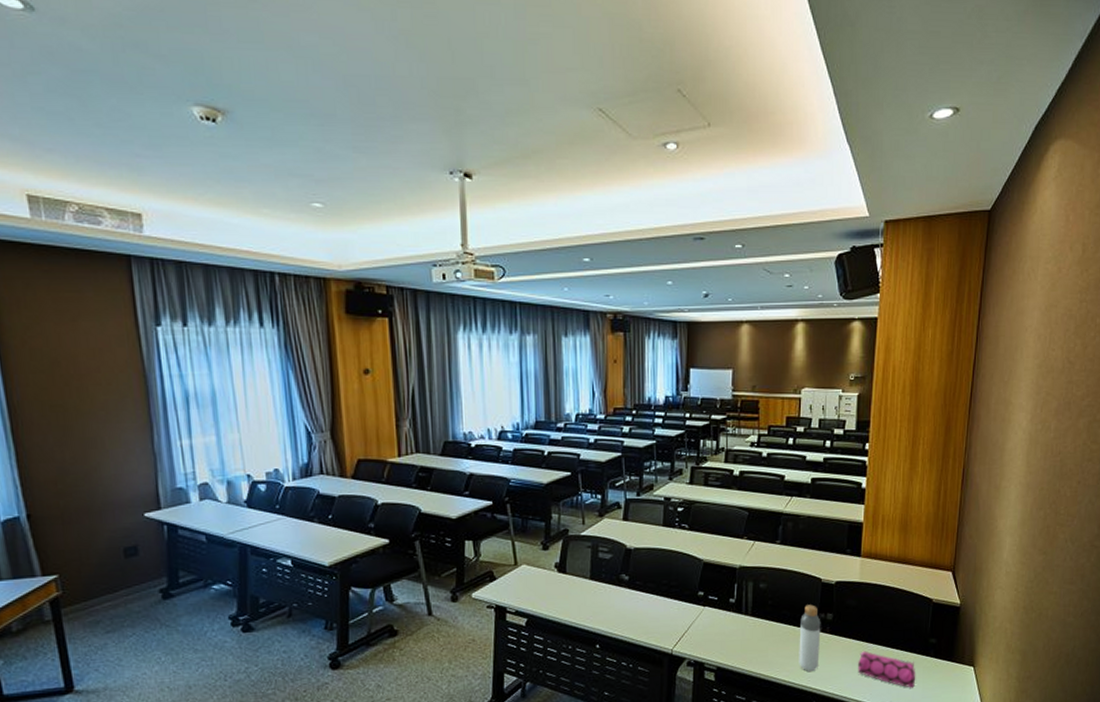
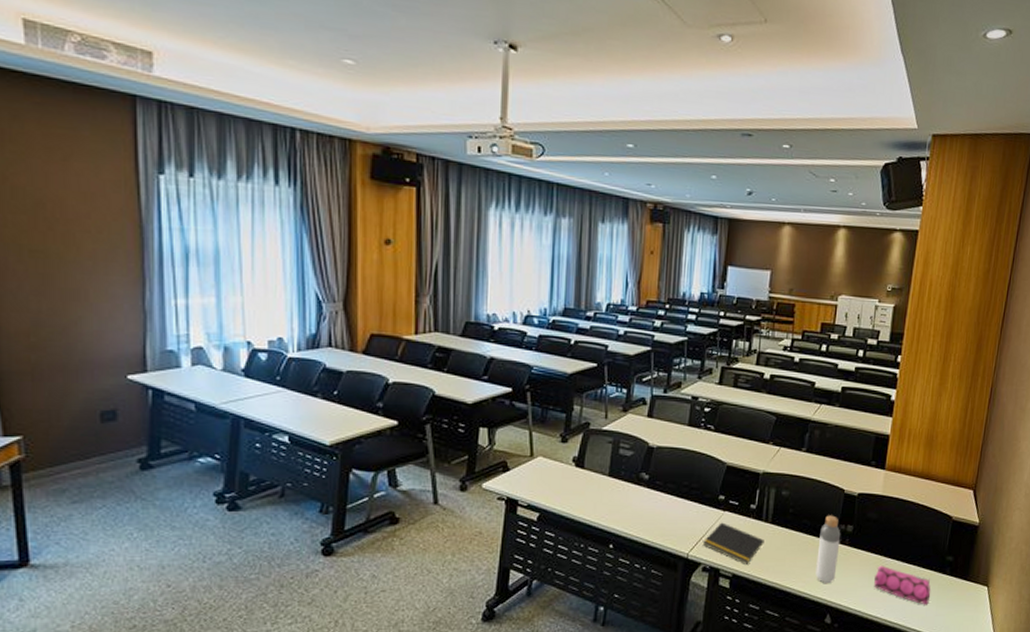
notepad: none [686,617,746,657] -> present [703,522,764,564]

